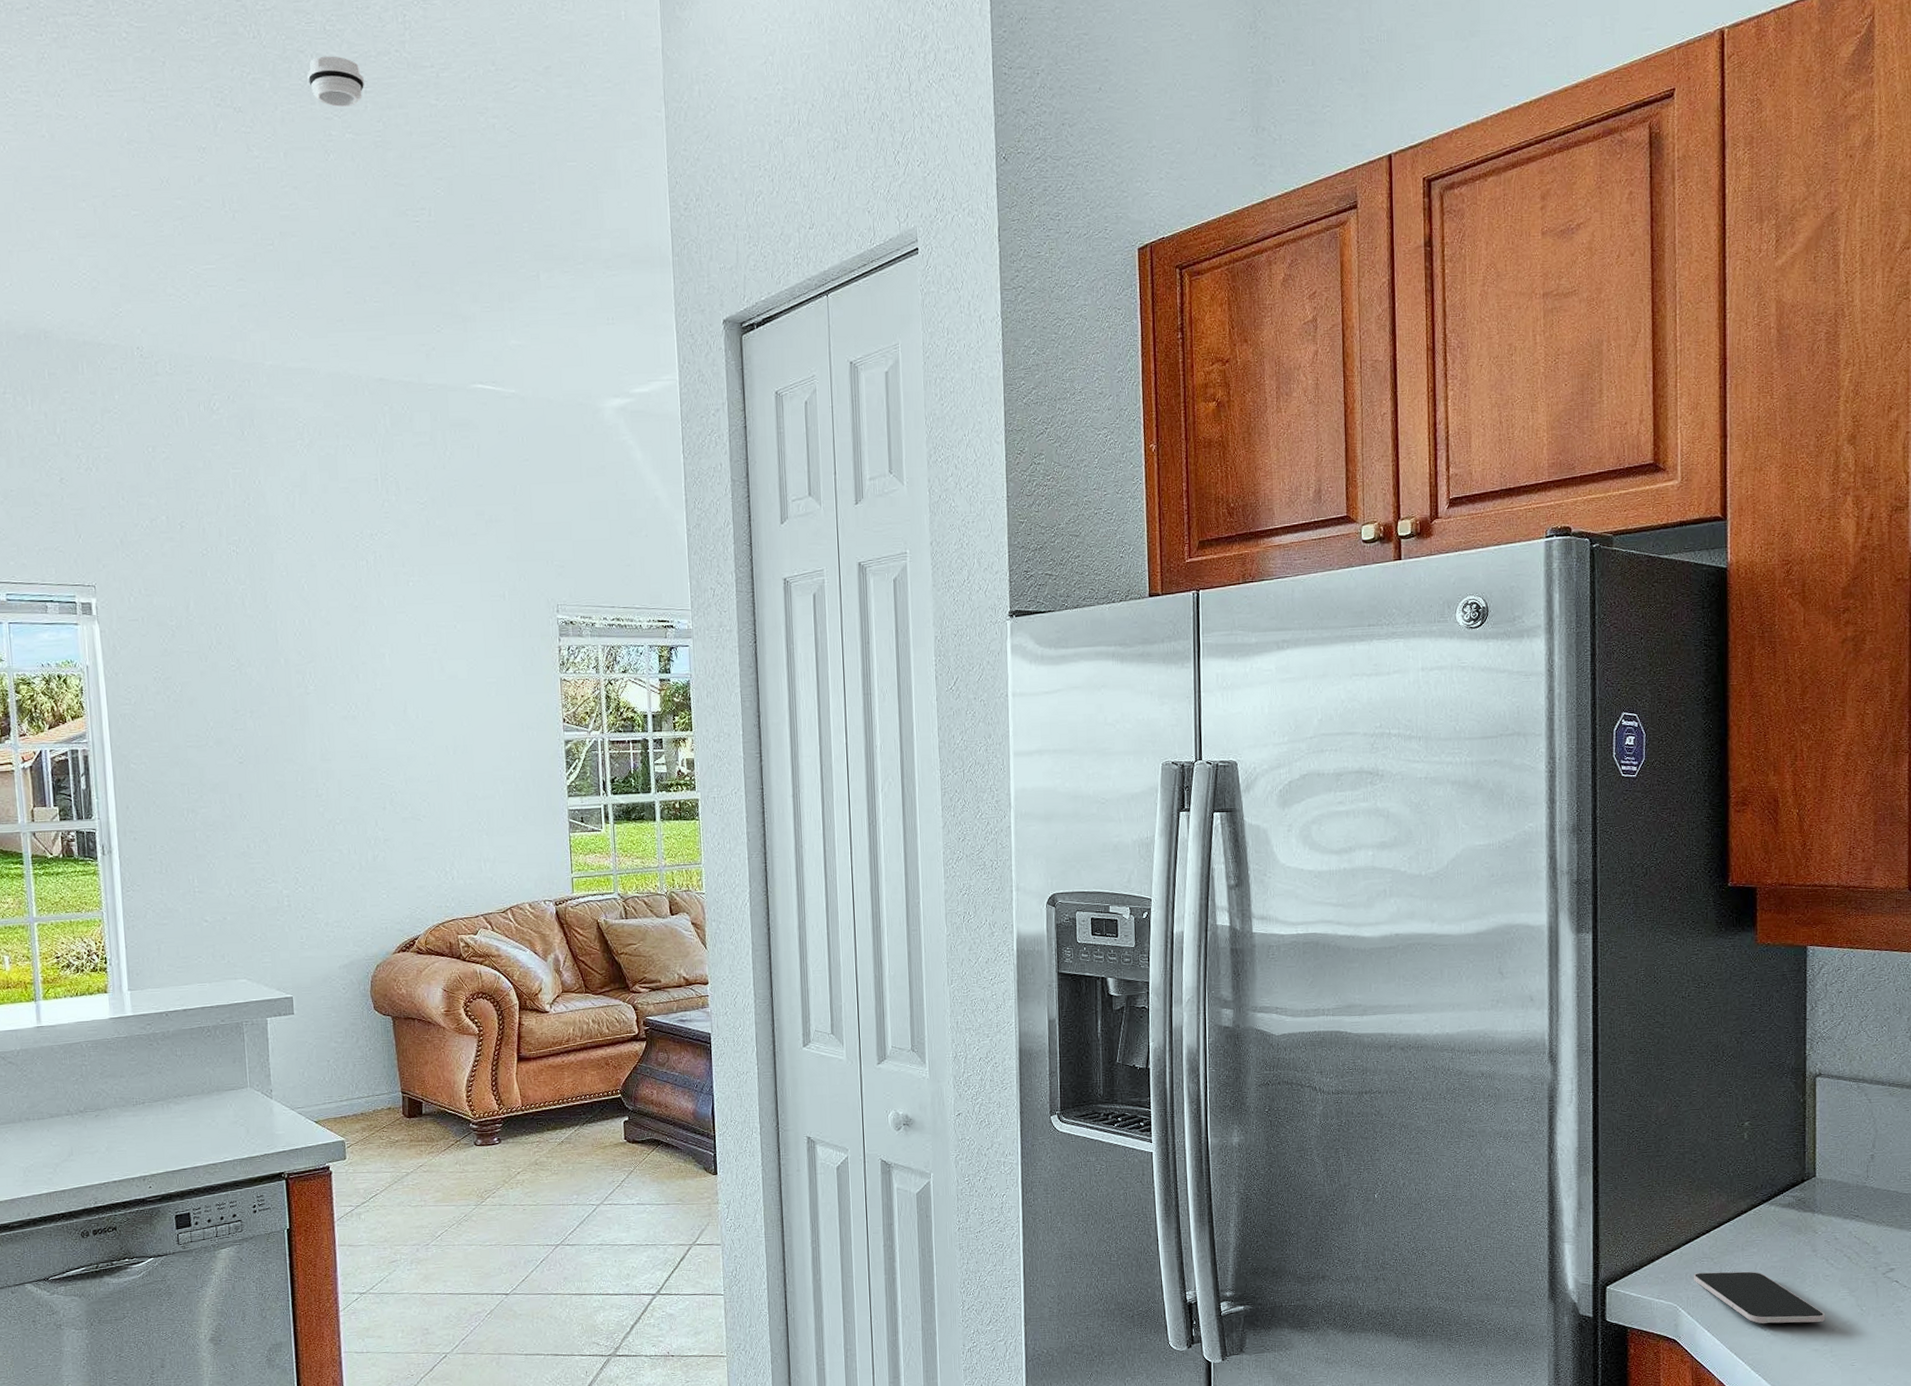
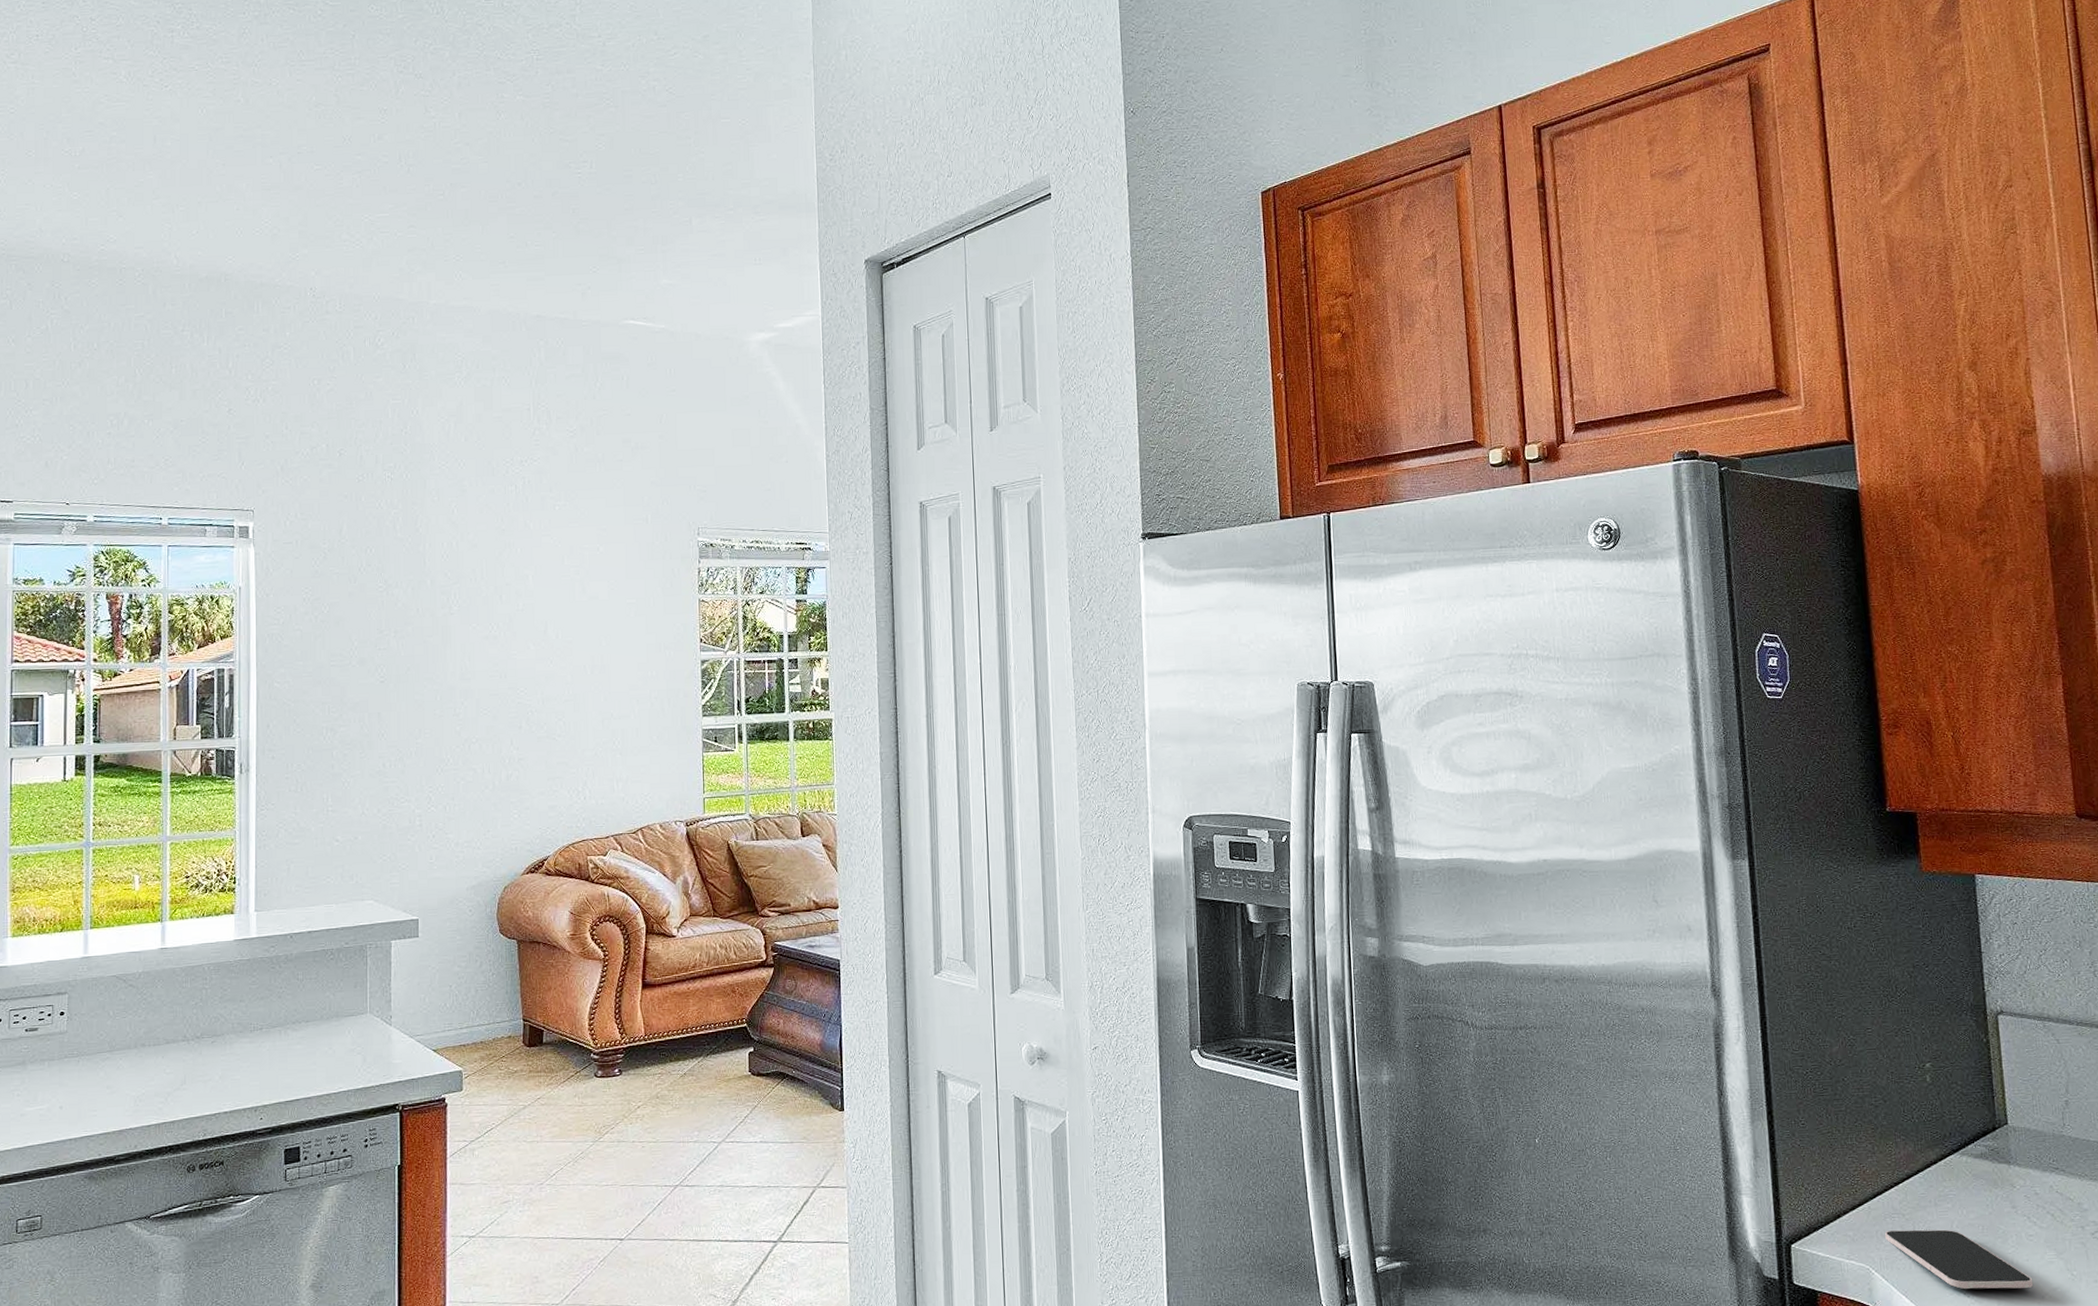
smoke detector: present [307,56,365,107] -> none [484,28,537,73]

